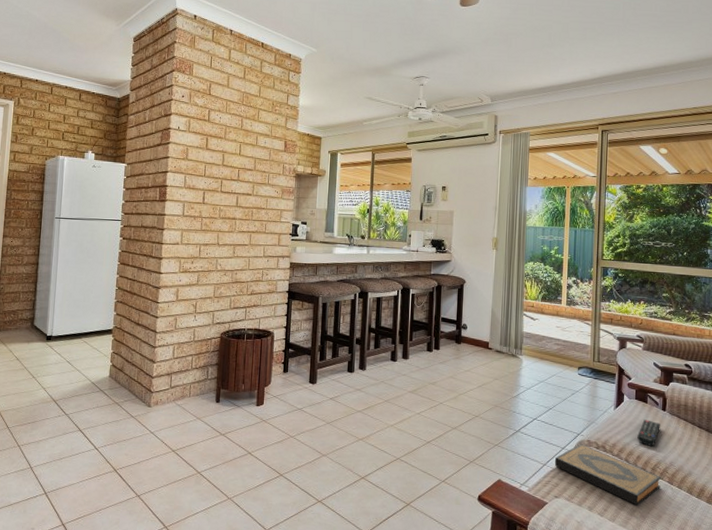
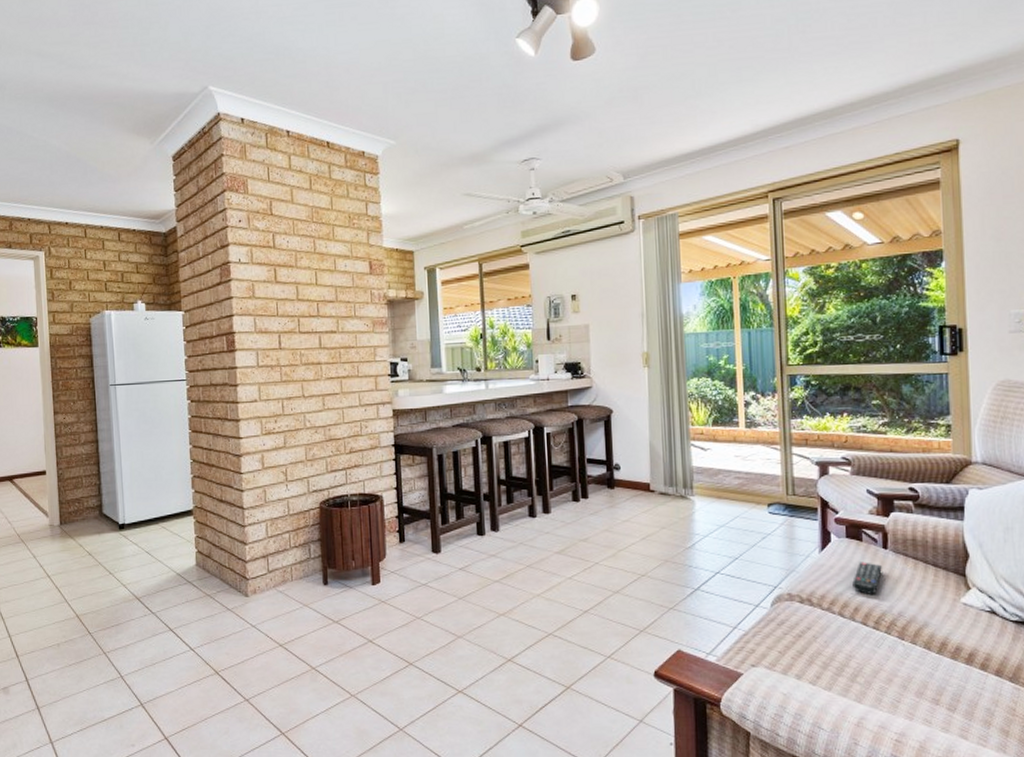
hardback book: present [554,444,661,506] -> none [747,599,888,669]

